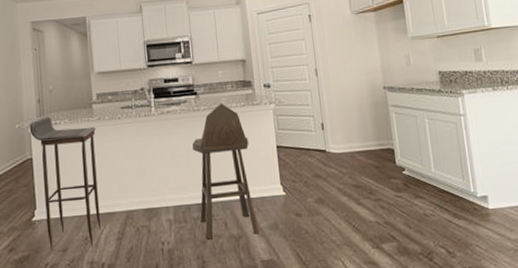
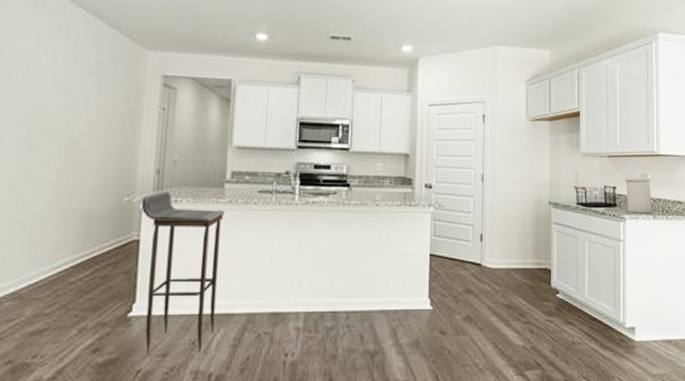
bar stool: present [192,102,260,240] -> none [334,199,401,354]
dish rack: none [406,63,454,88] -> present [574,185,618,209]
canister: none [458,52,491,88] -> present [625,177,653,214]

